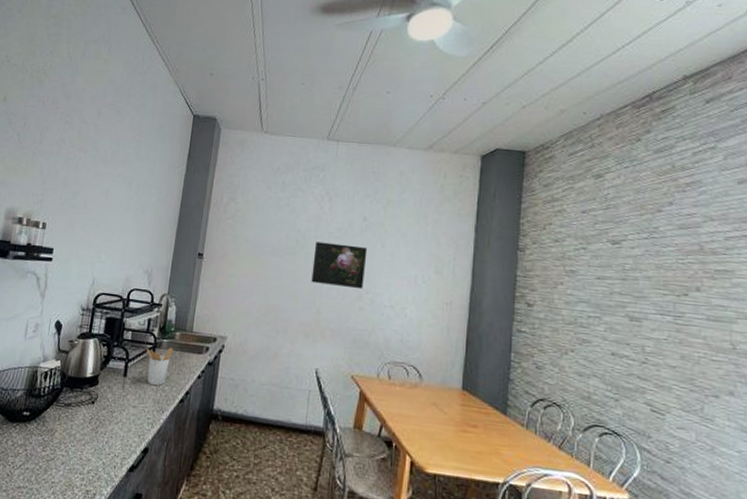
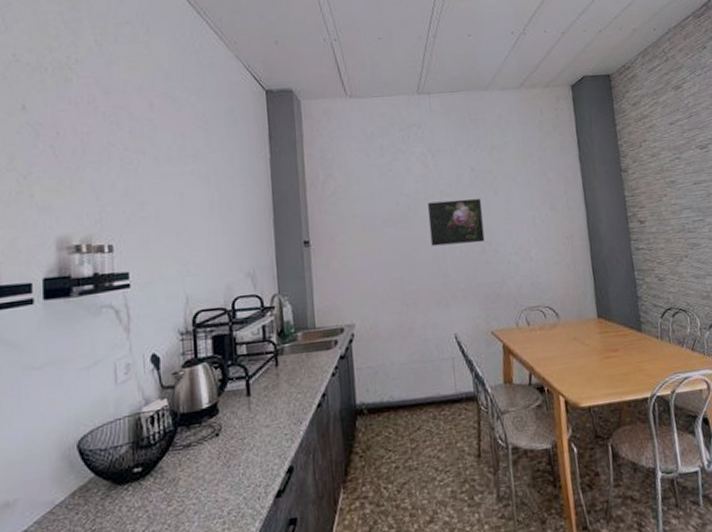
utensil holder: present [147,347,174,386] -> none [268,351,299,397]

